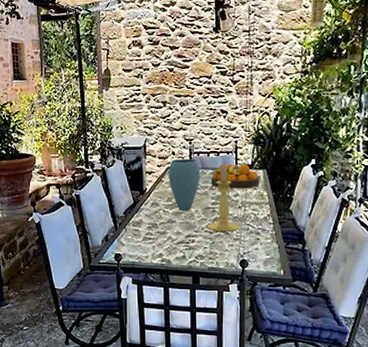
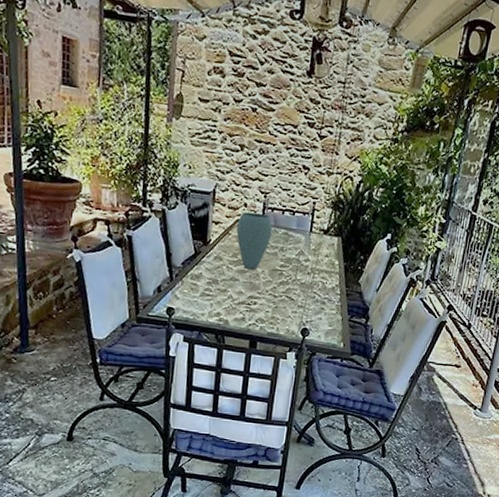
candle holder: present [207,163,240,233] -> none [272,224,307,299]
fruit bowl: present [211,163,261,189] -> none [282,223,334,255]

